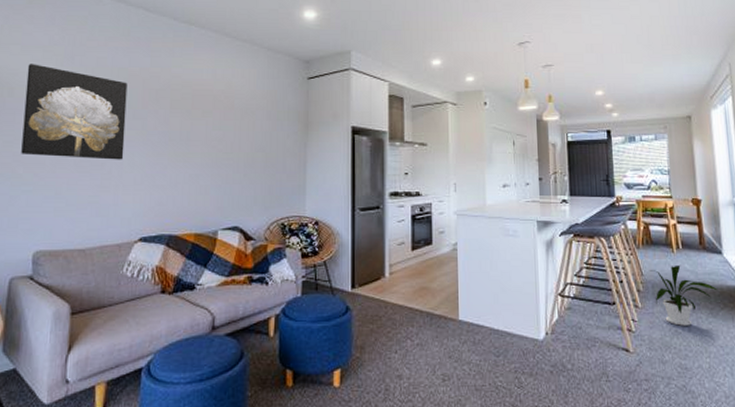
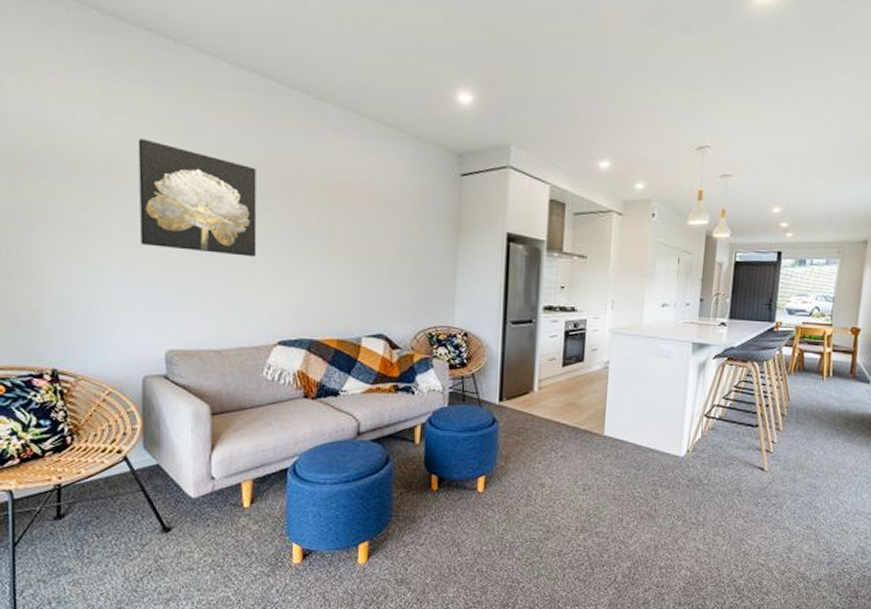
house plant: present [649,264,717,326] -> none [796,392,858,449]

